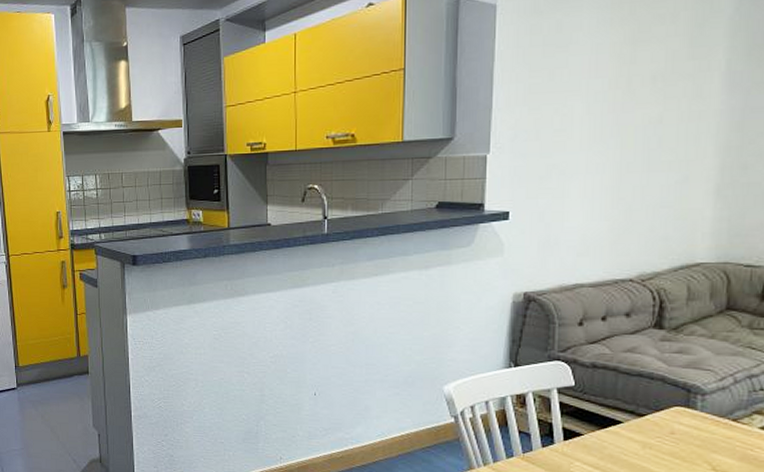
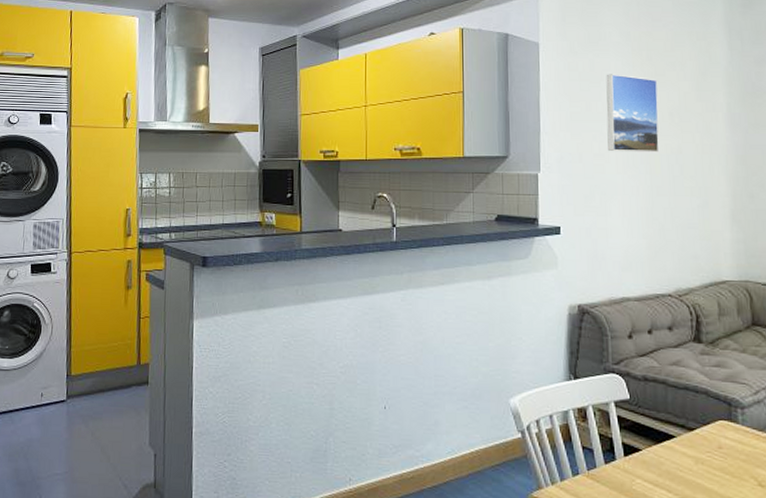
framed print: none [572,34,641,126] -> present [606,74,660,153]

